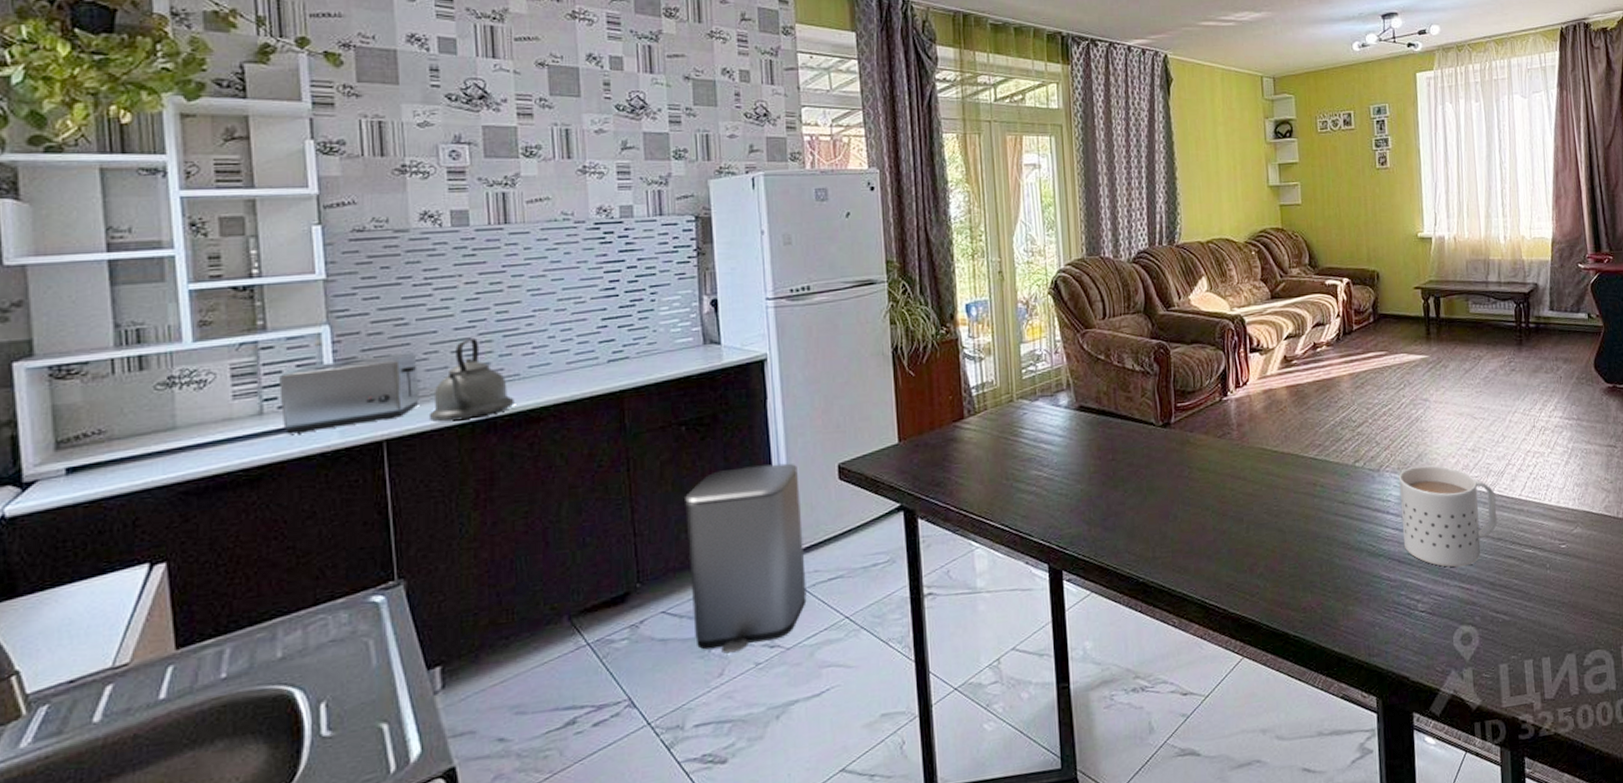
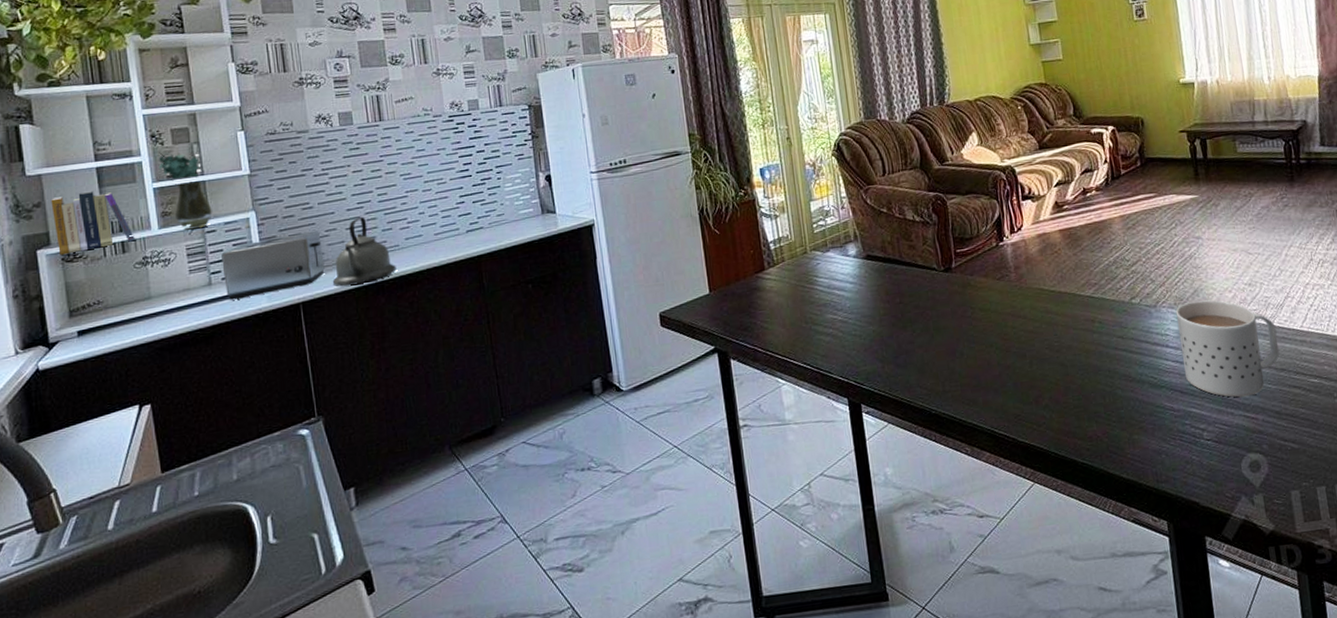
books: none [38,289,158,370] -> present [51,190,135,255]
vase: none [198,244,270,345] -> present [158,151,212,230]
pedal bin: present [685,463,807,654] -> none [535,313,641,478]

